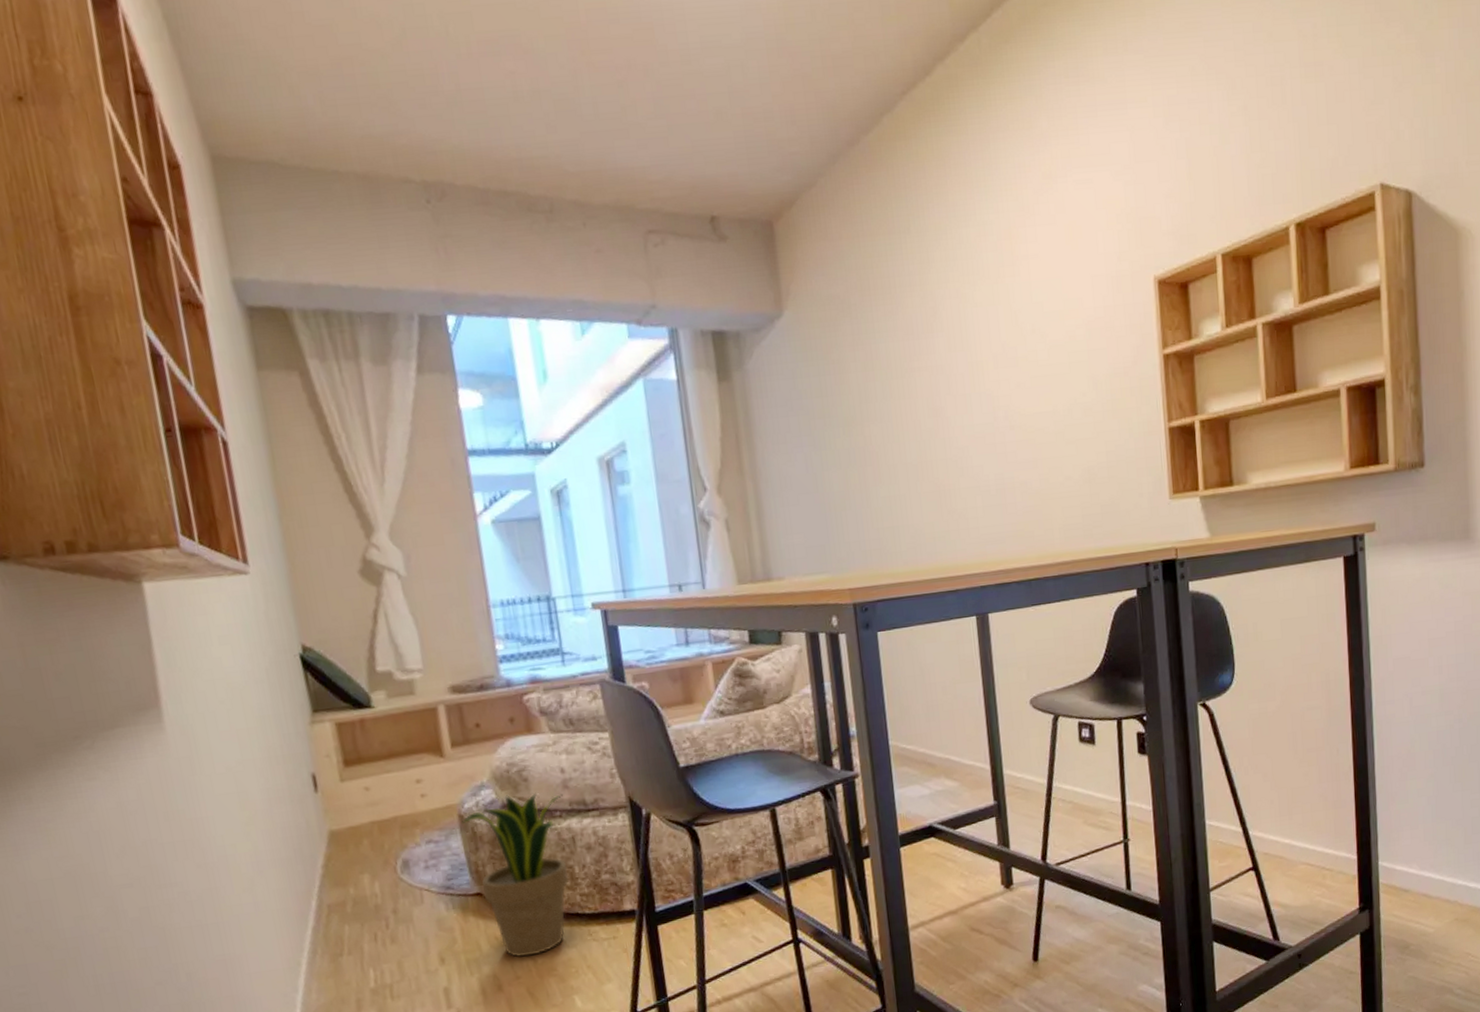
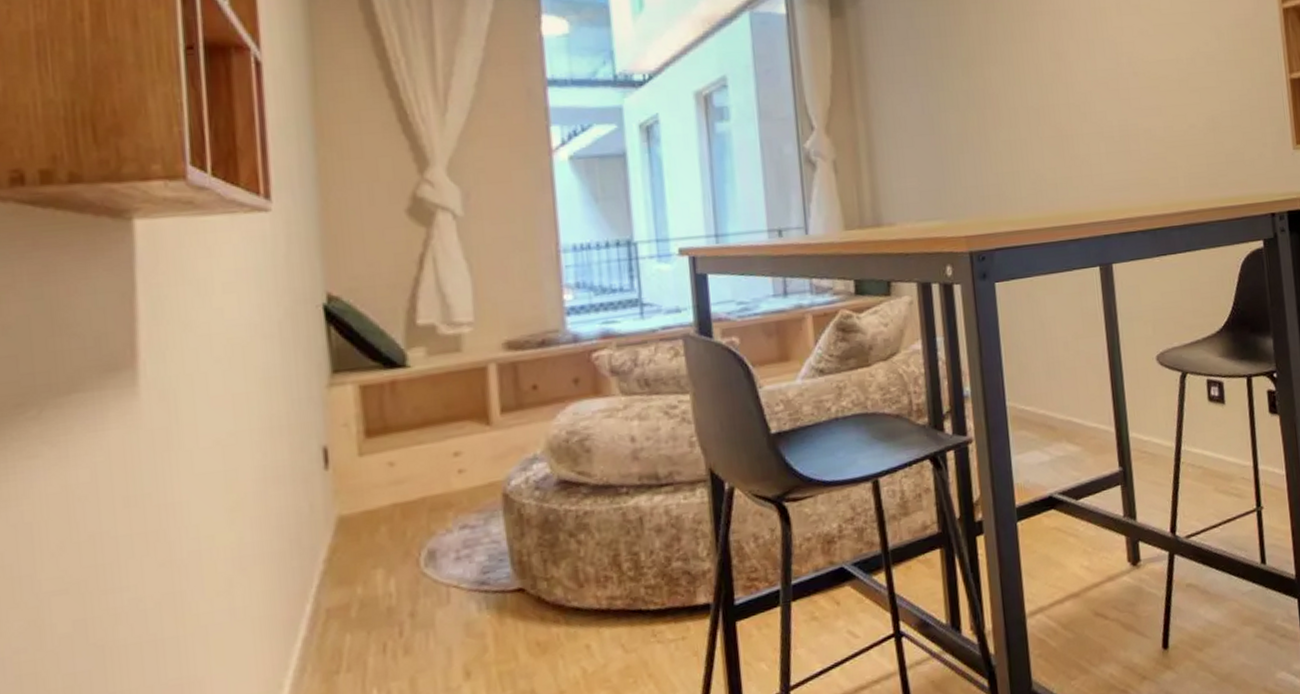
potted plant: present [462,792,570,957] -> none [506,465,633,667]

